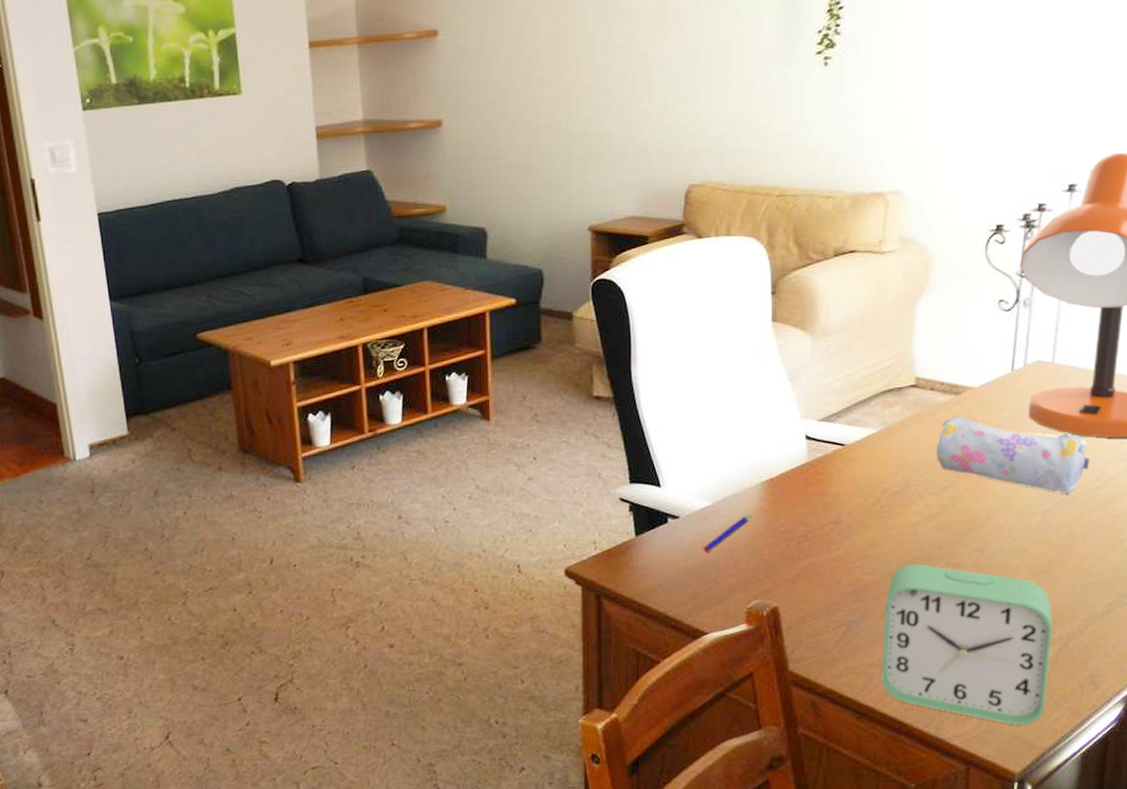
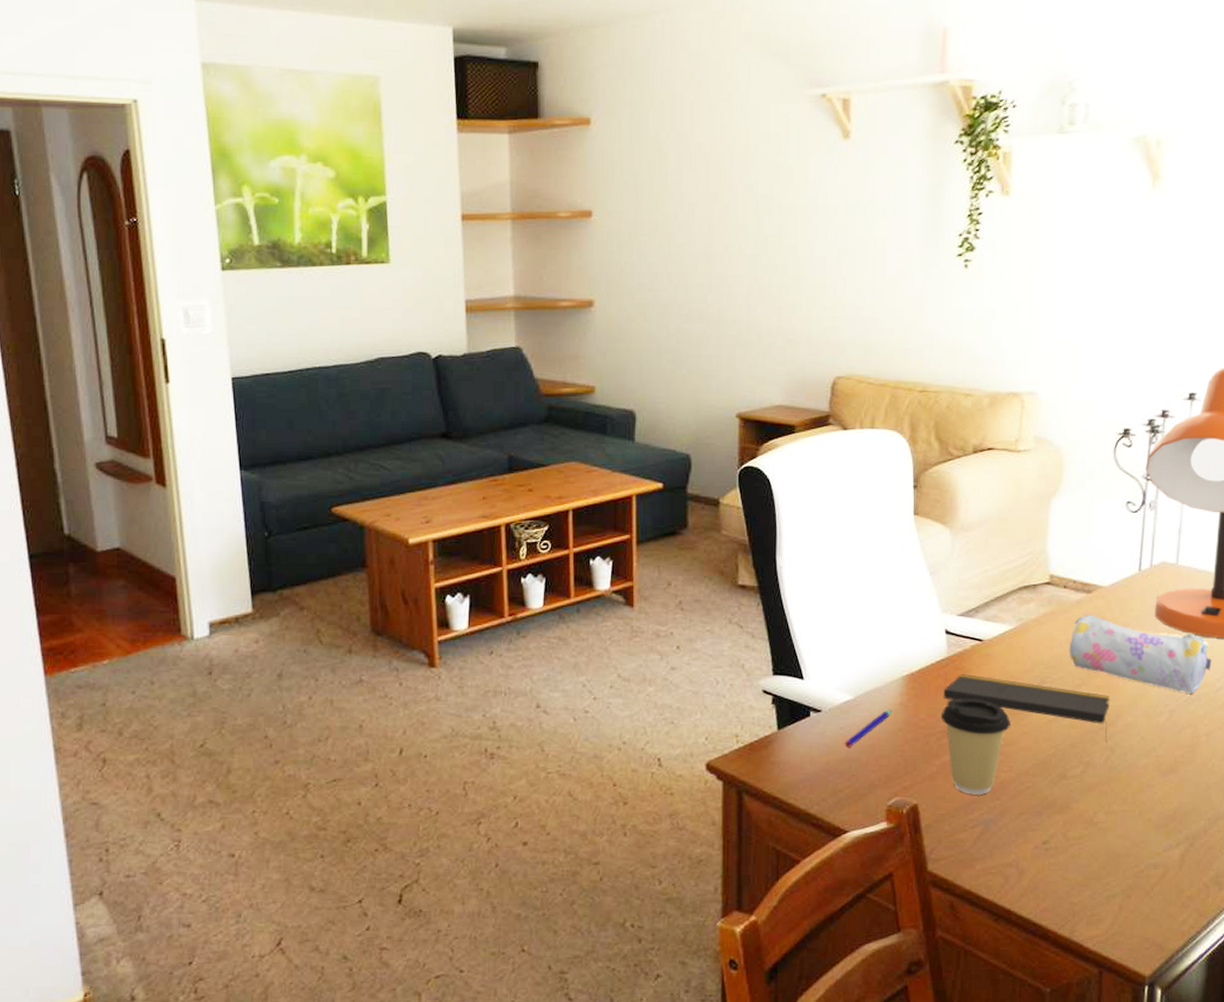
coffee cup: none [801,503,874,597] -> present [941,699,1010,795]
notepad: none [804,479,979,545] -> present [943,674,1110,744]
alarm clock: present [881,563,1053,725] -> none [1017,761,1180,927]

